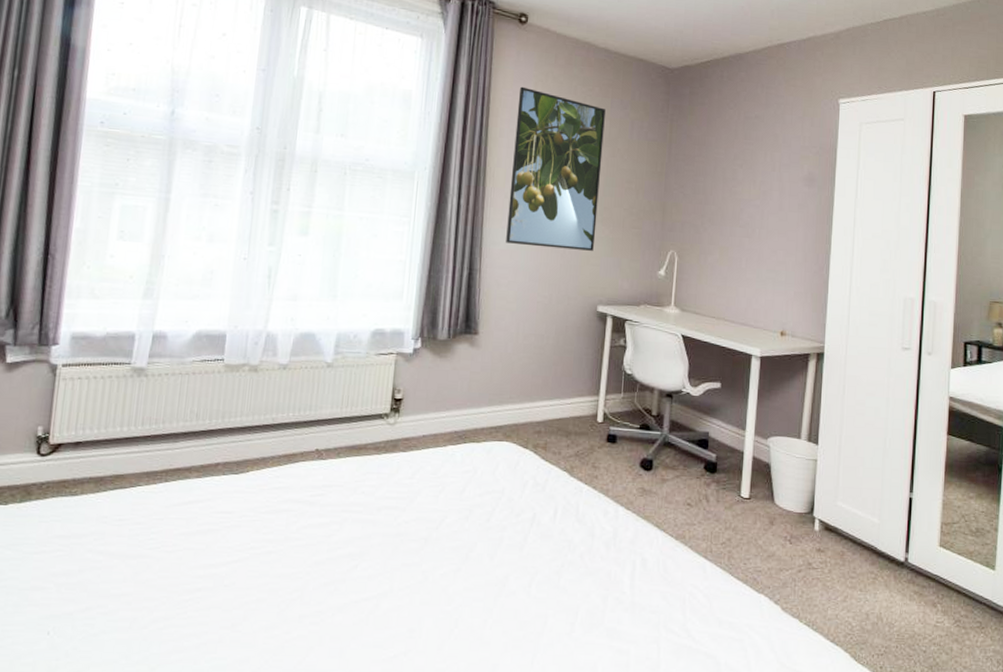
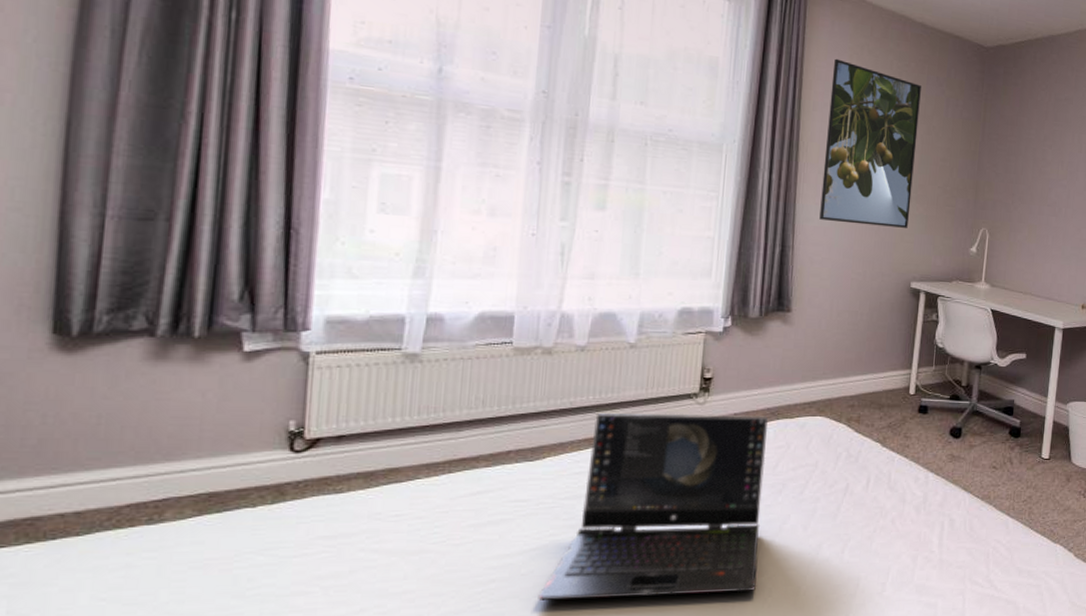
laptop computer: none [238,430,455,621] -> present [538,413,768,600]

